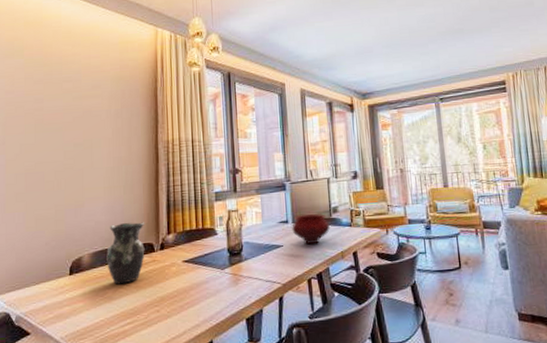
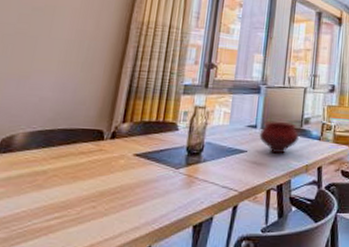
vase: present [106,222,145,285] -> none [44,103,99,172]

